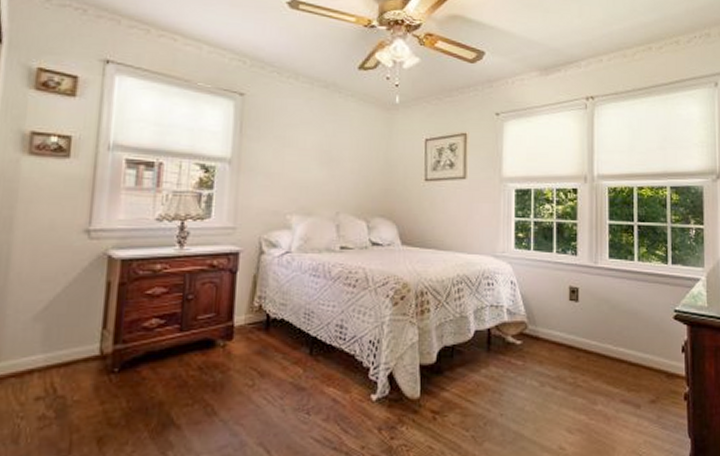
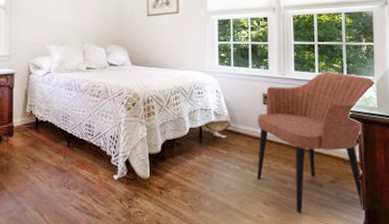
armchair: none [560,260,706,445] -> present [257,71,376,214]

